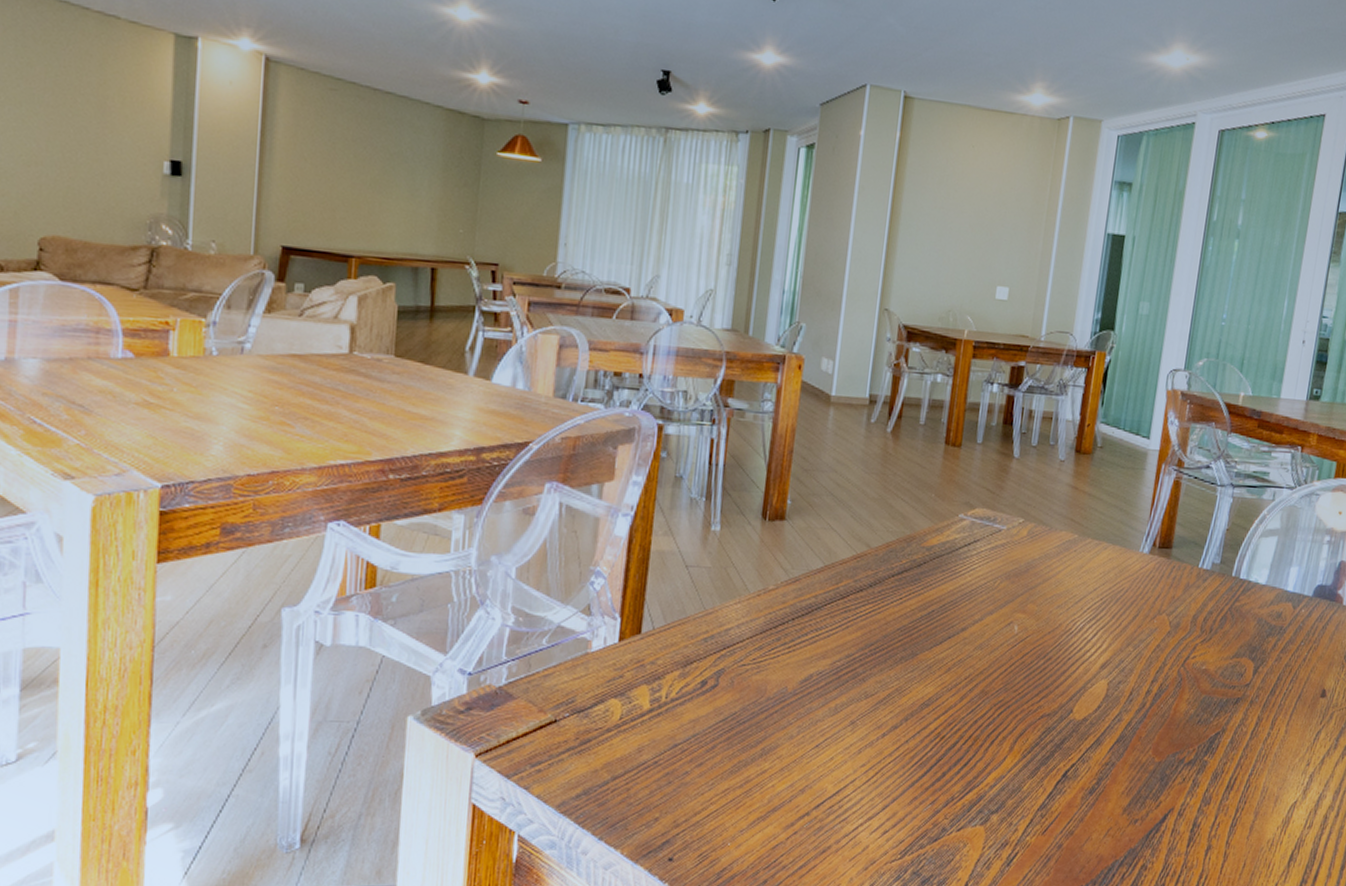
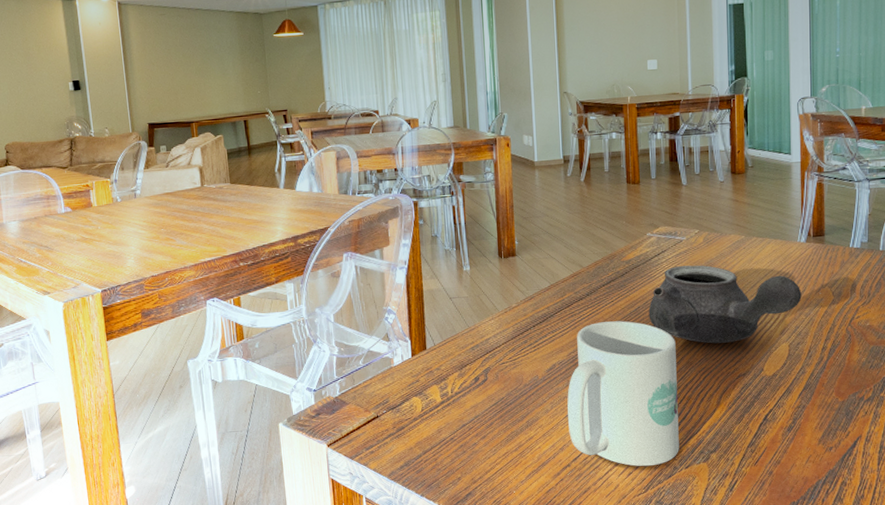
mug: none [815,624,972,825] -> present [567,320,679,467]
teapot: none [943,563,1134,671] -> present [648,265,802,344]

